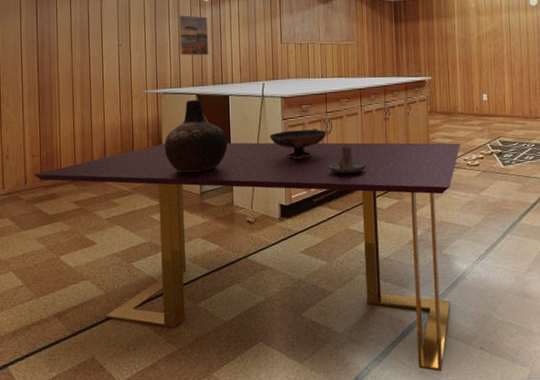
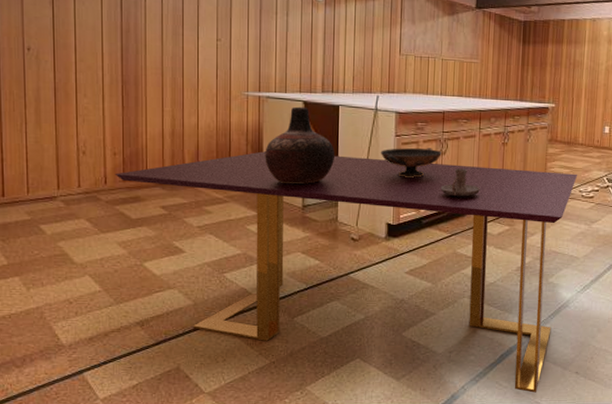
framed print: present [178,15,209,56] -> none [286,12,321,61]

